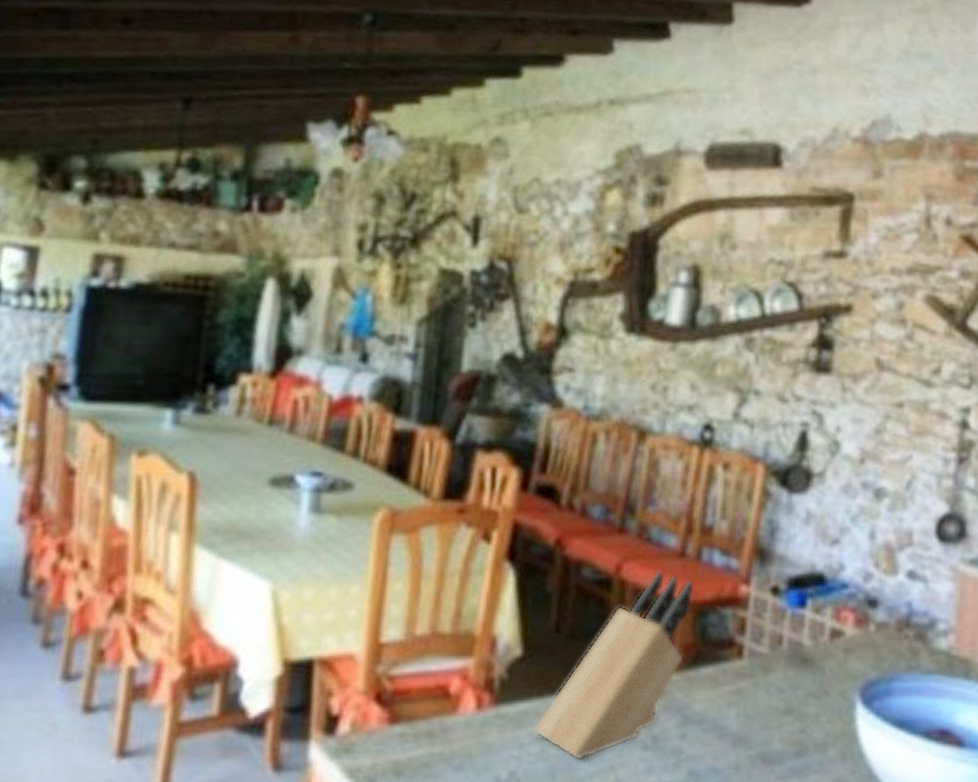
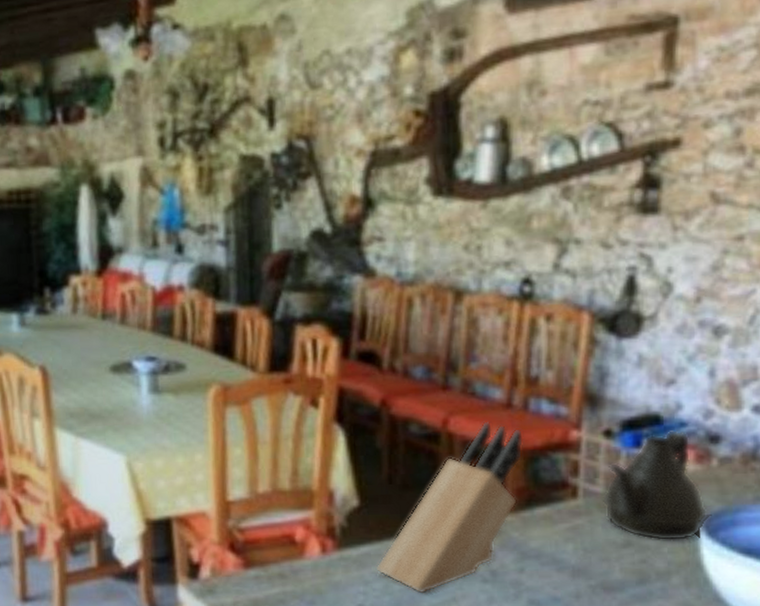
teapot: none [766,590,864,710] -> present [602,429,708,541]

